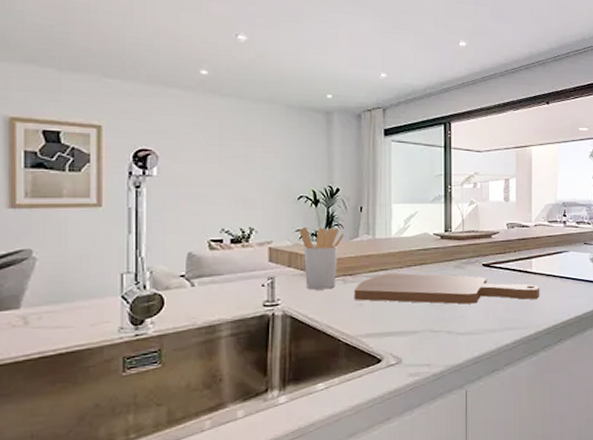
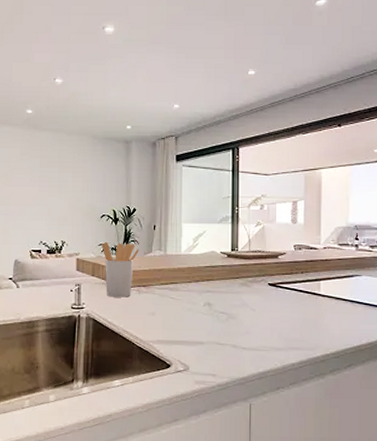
cutting board: present [354,272,540,305] -> none [147,286,329,321]

